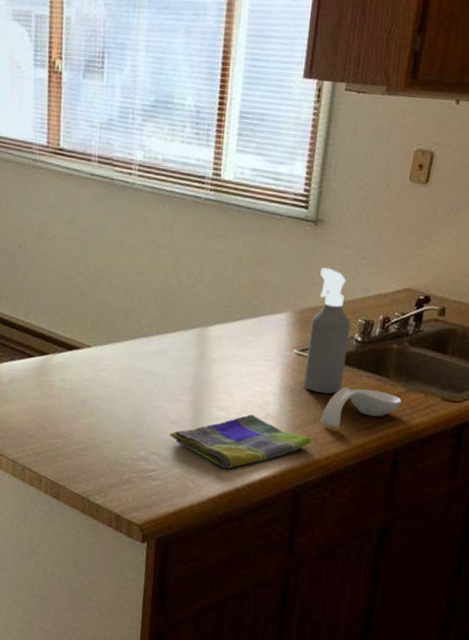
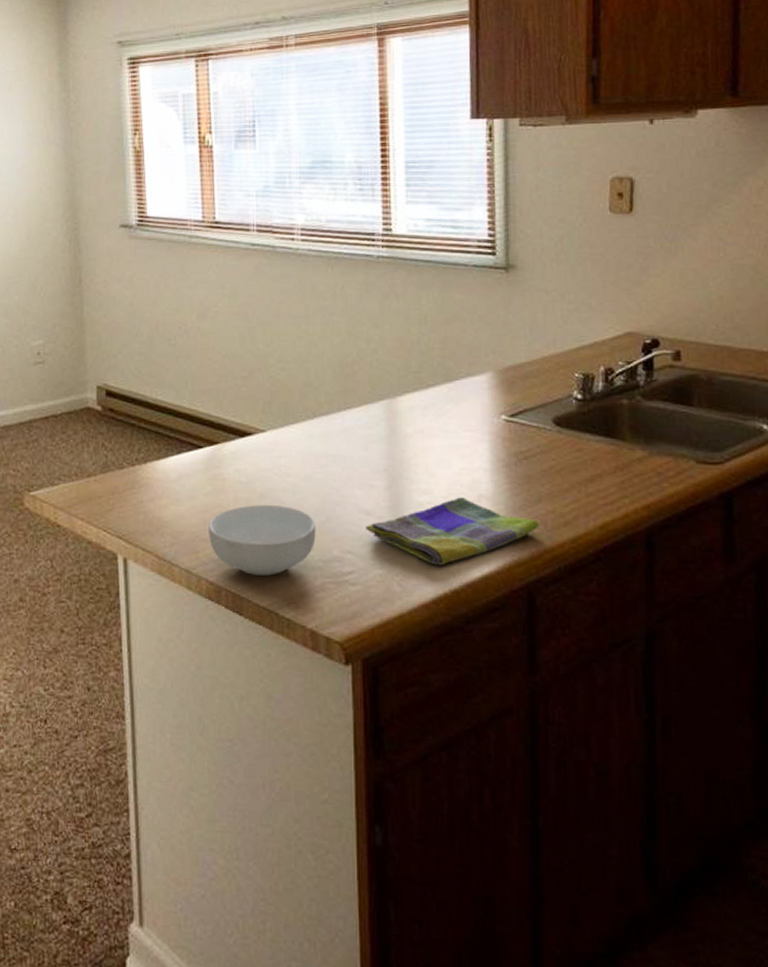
cereal bowl: none [34,409,128,469] -> present [209,505,316,576]
spray bottle: present [304,267,351,394] -> none [518,318,567,465]
spoon rest: present [320,387,402,429] -> none [546,455,645,507]

